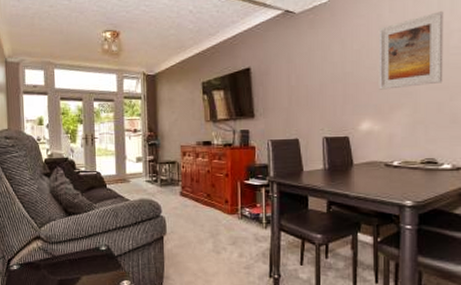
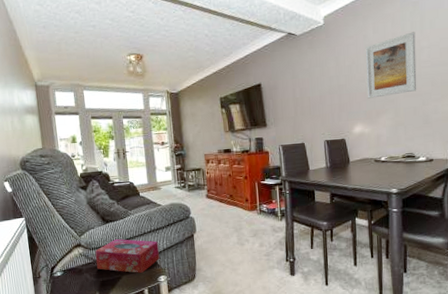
tissue box: none [54,235,124,275] -> present [94,239,160,273]

